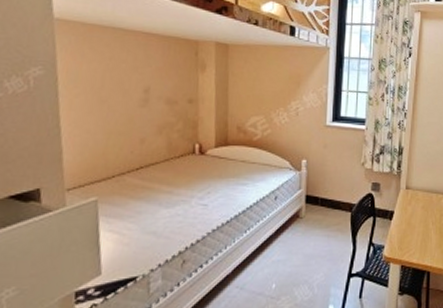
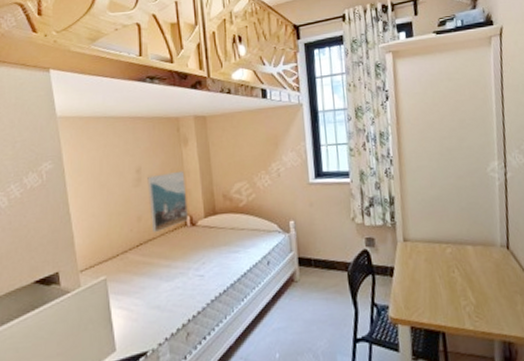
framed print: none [155,96,199,158] -> present [147,170,188,233]

